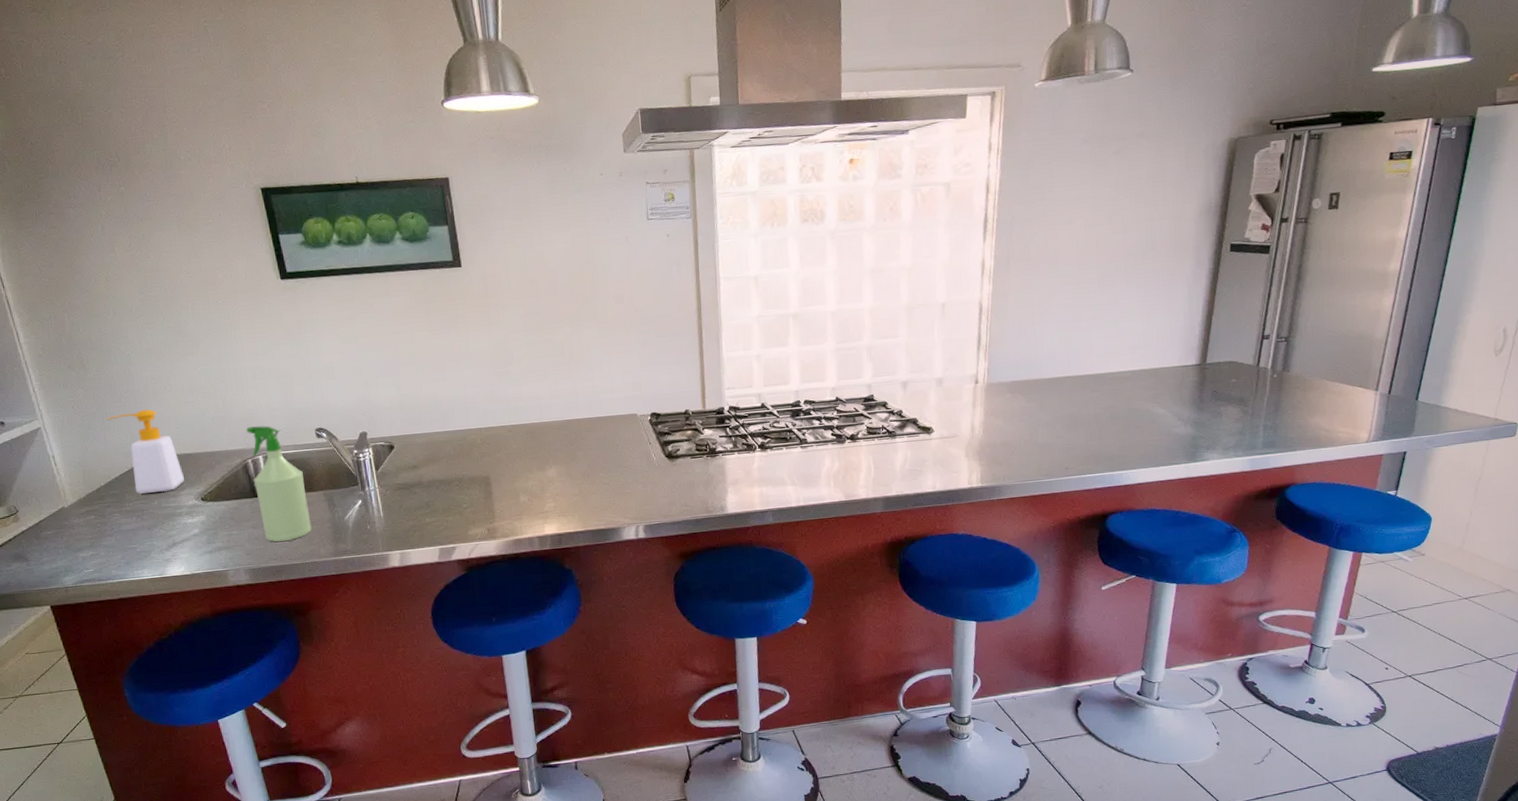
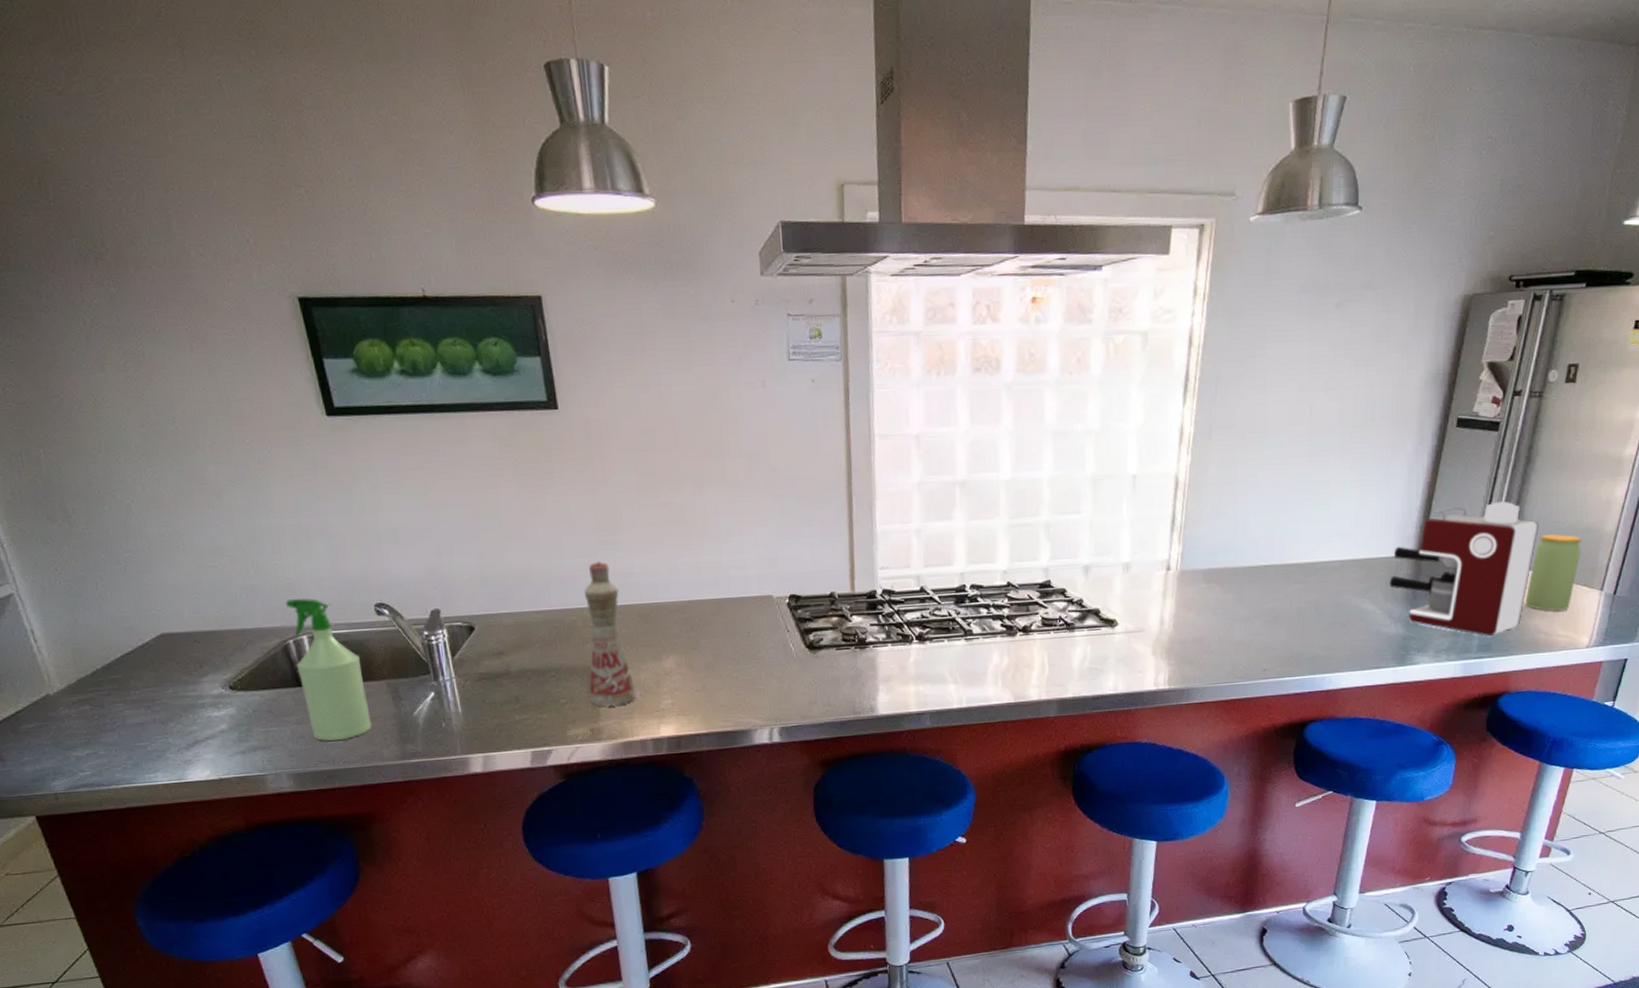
soap bottle: present [107,409,185,494] -> none [102,574,208,679]
bottle: none [481,389,525,510] -> present [583,561,637,707]
coffee maker: none [1177,314,1313,434] -> present [1389,501,1539,636]
jar: none [1305,341,1355,411] -> present [1525,534,1582,612]

